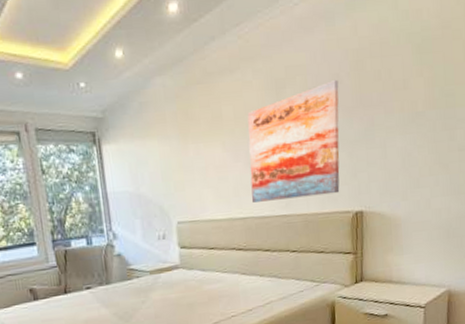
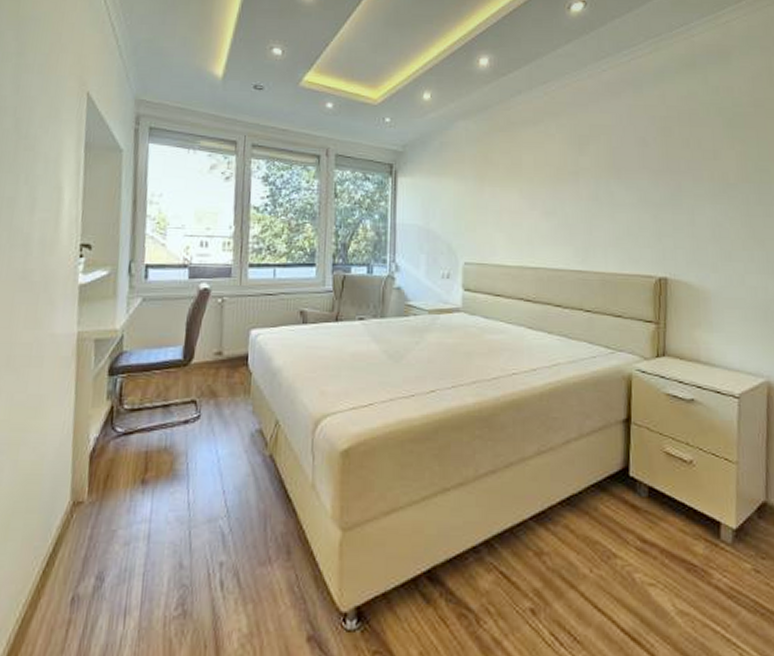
wall art: present [247,80,340,203] -> none [545,143,645,256]

